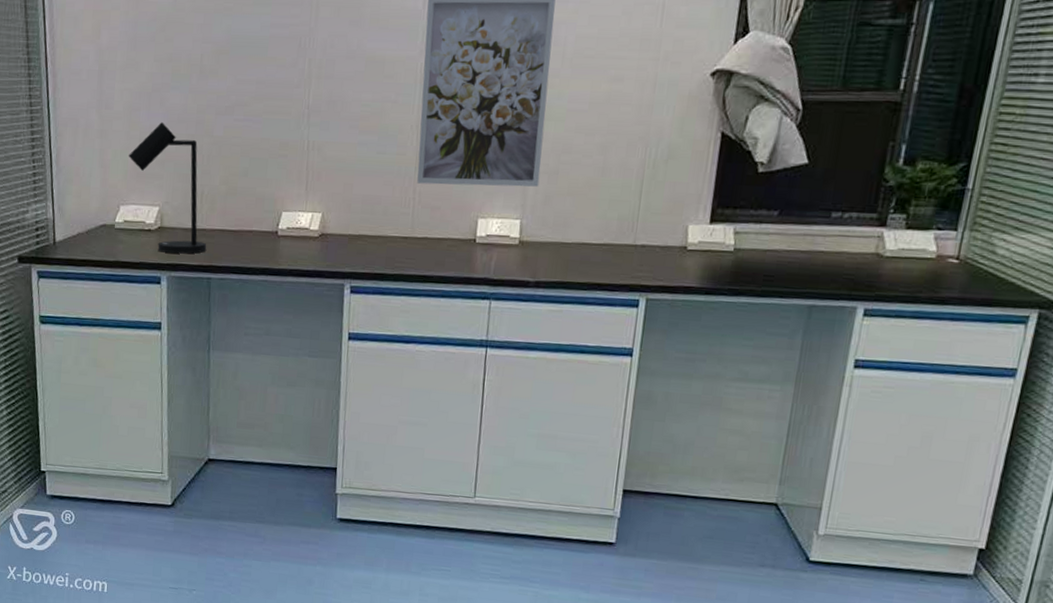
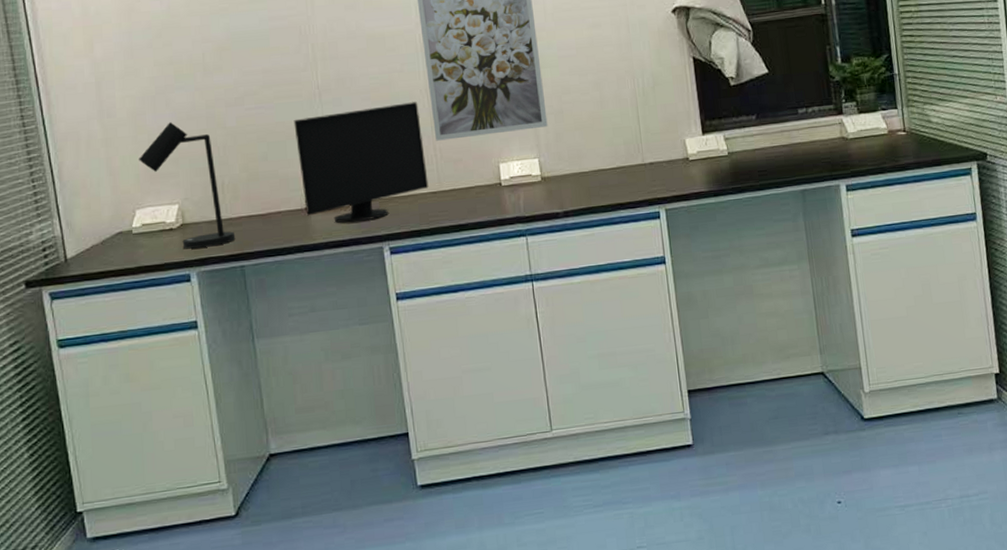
computer monitor: none [276,137,406,255] -> present [293,102,429,223]

